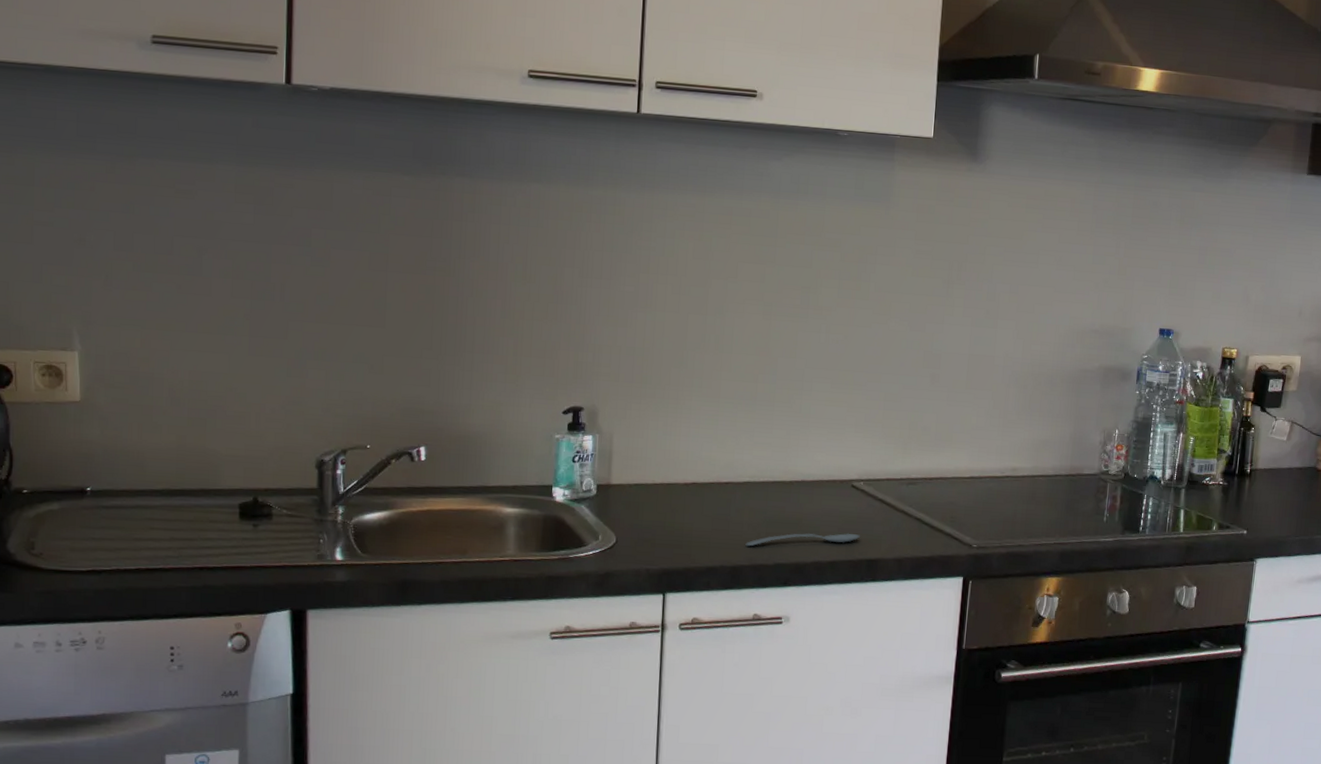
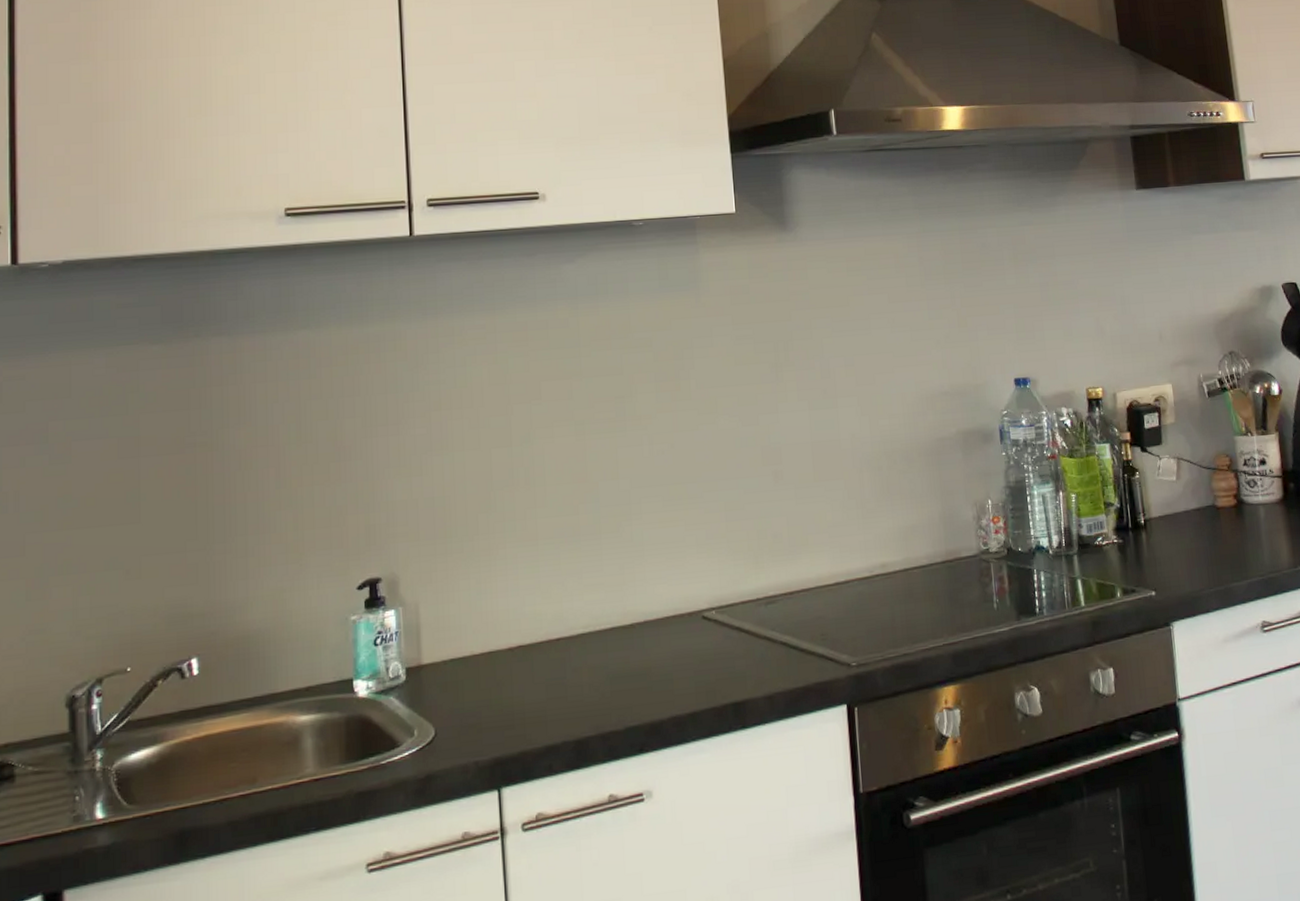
spoon: present [745,533,861,547] -> none [588,674,722,712]

